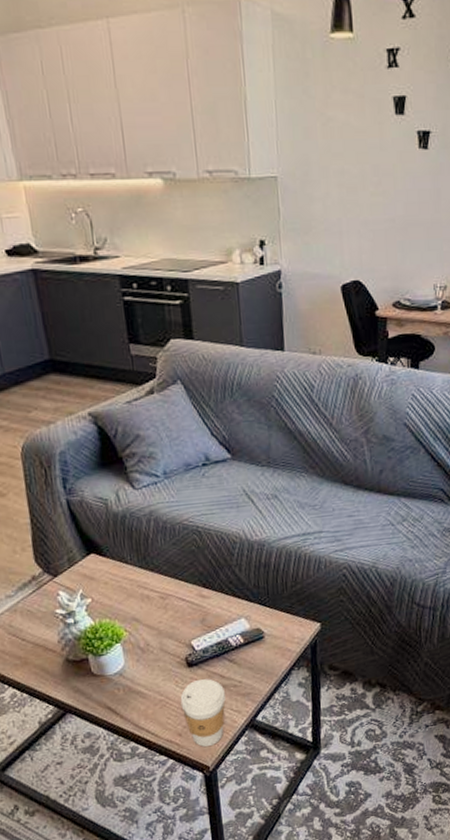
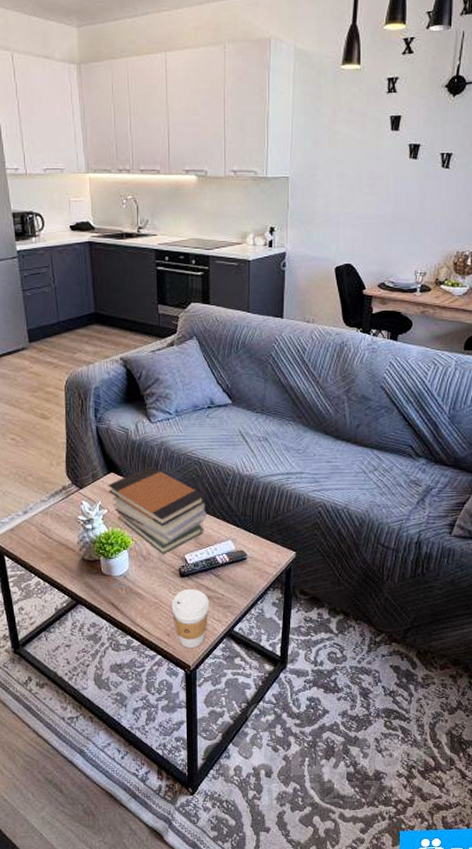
book stack: none [89,540,213,644] -> present [108,465,207,554]

